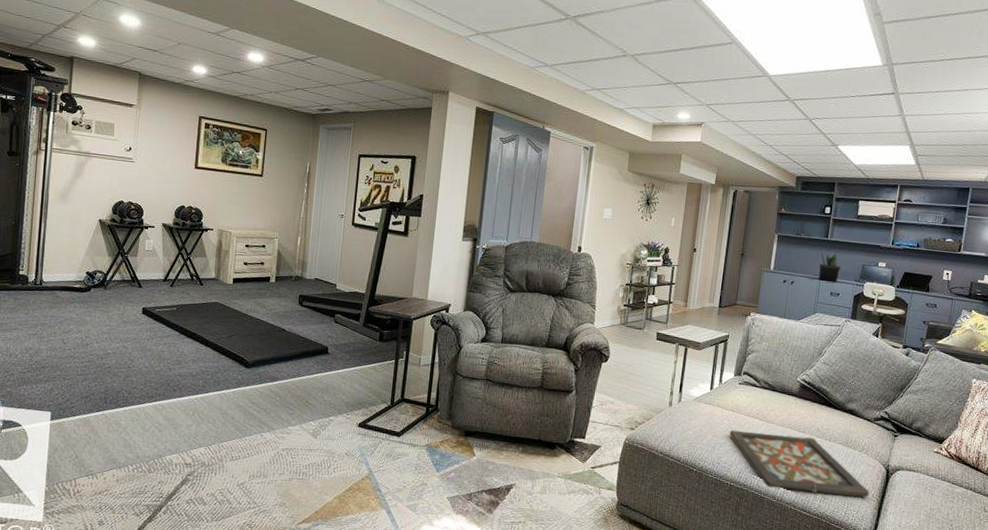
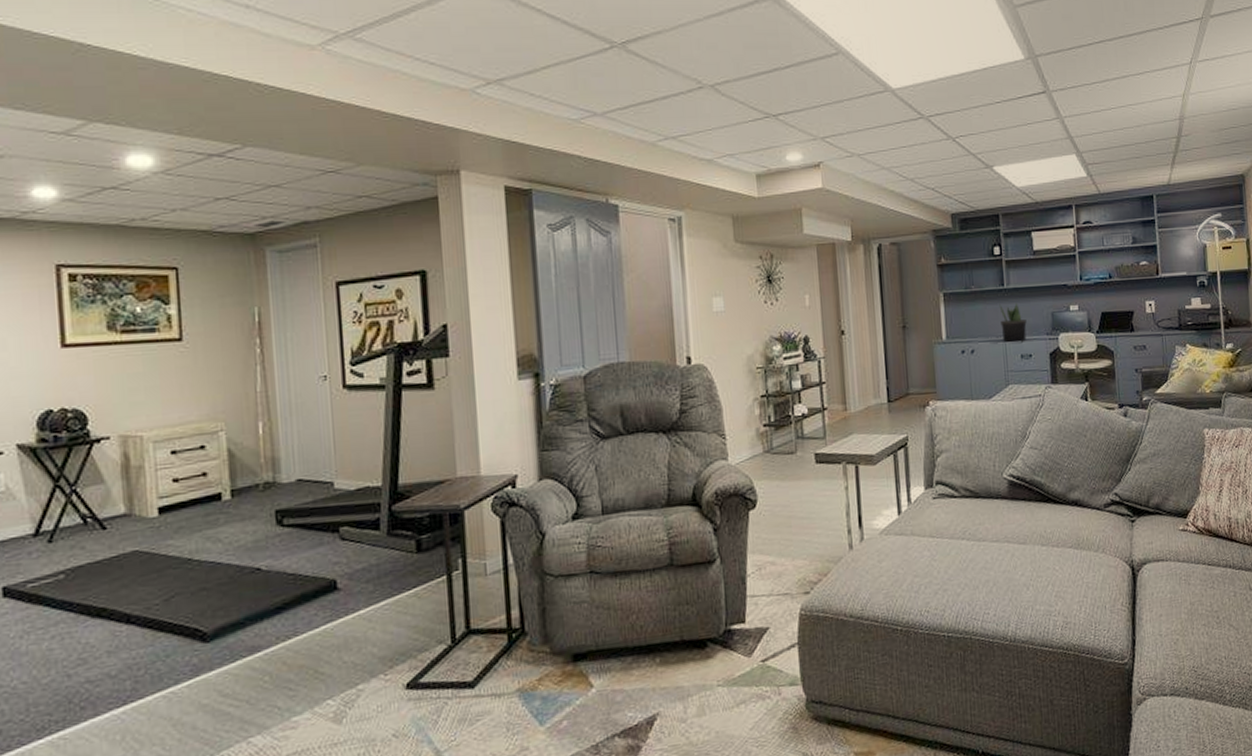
decorative tray: present [729,430,870,497] -> none [933,547,1118,627]

